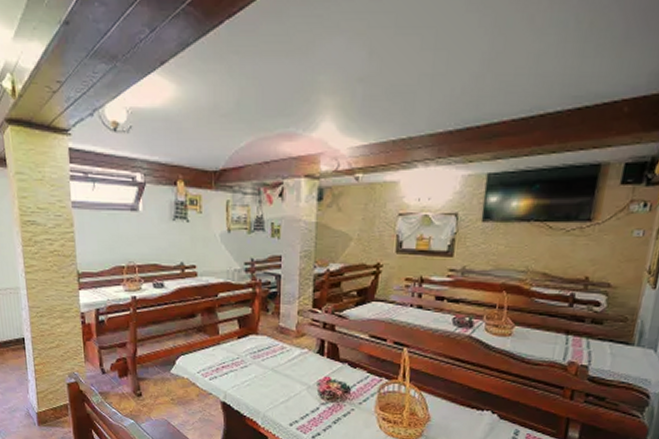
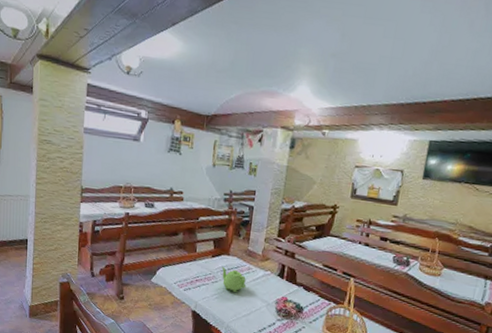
teapot: none [250,348,281,378] -> present [222,267,247,293]

